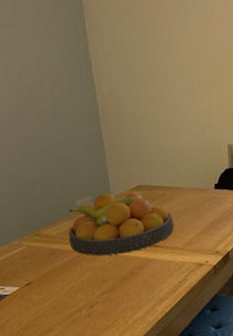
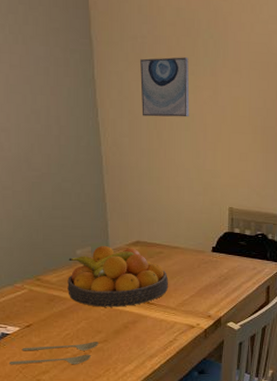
spoon: none [8,291,106,328] -> present [8,342,99,365]
wall art: none [131,9,183,66] -> present [140,57,190,118]

